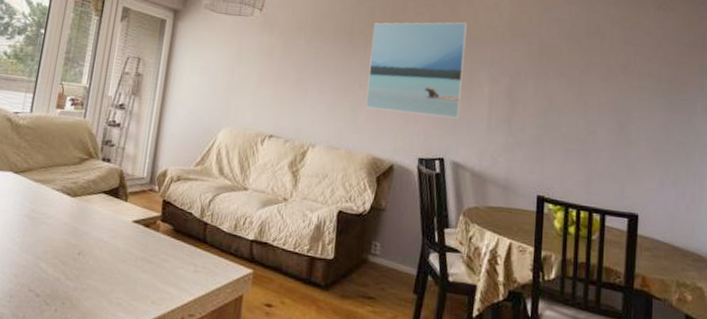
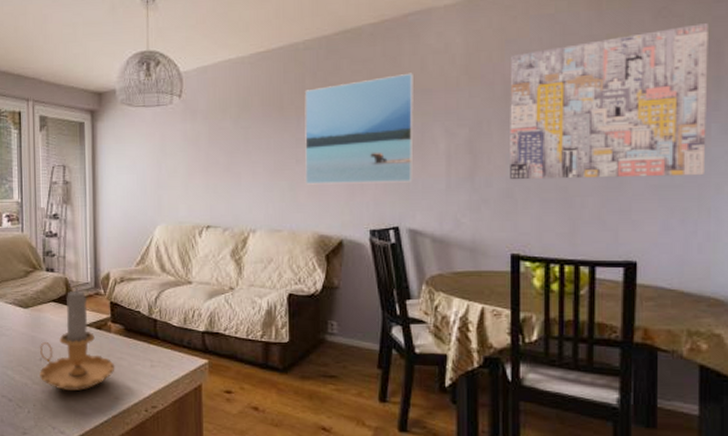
candle: none [75,181,158,291] -> present [39,288,115,392]
wall art: none [540,19,696,146] -> present [510,23,708,180]

